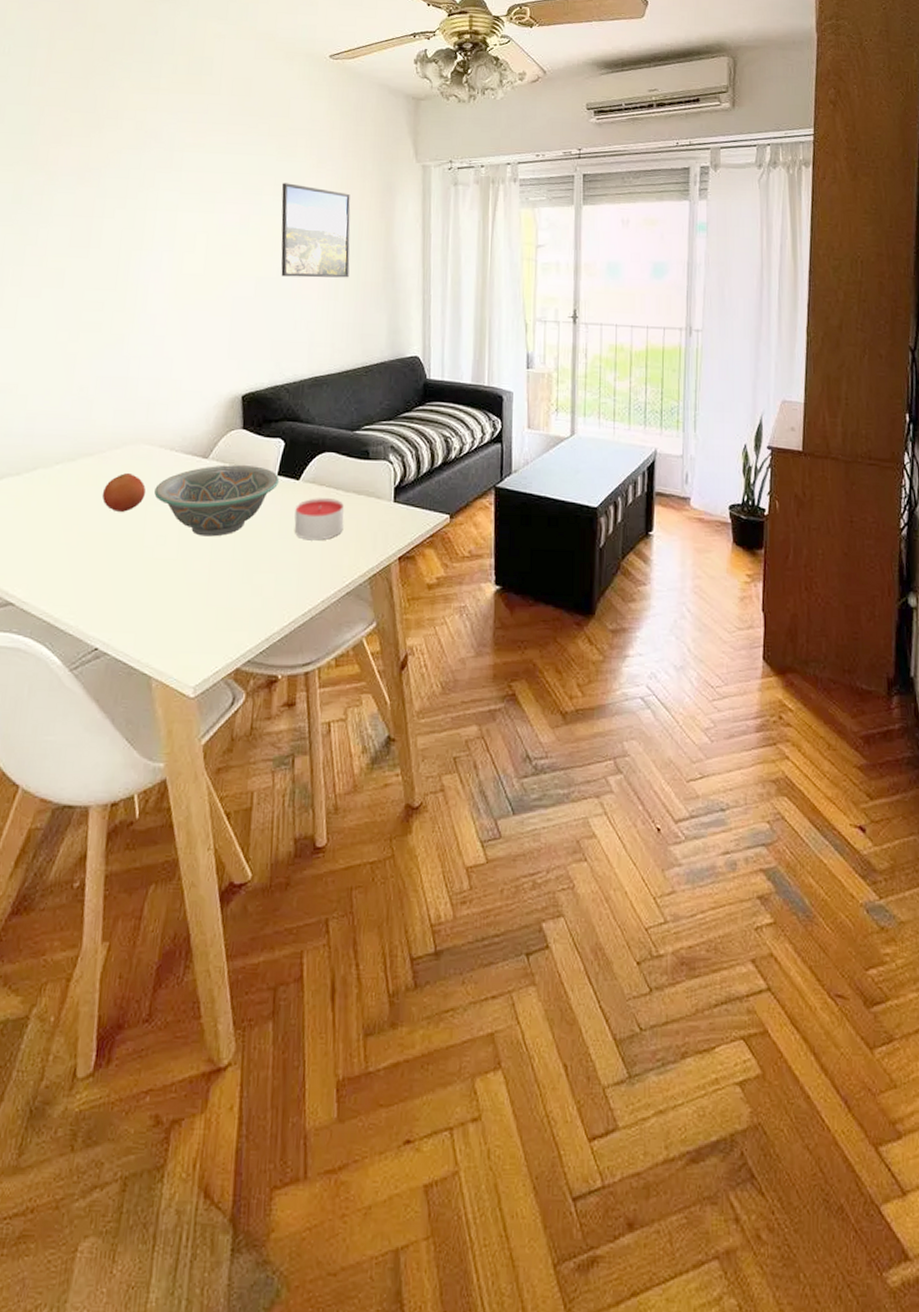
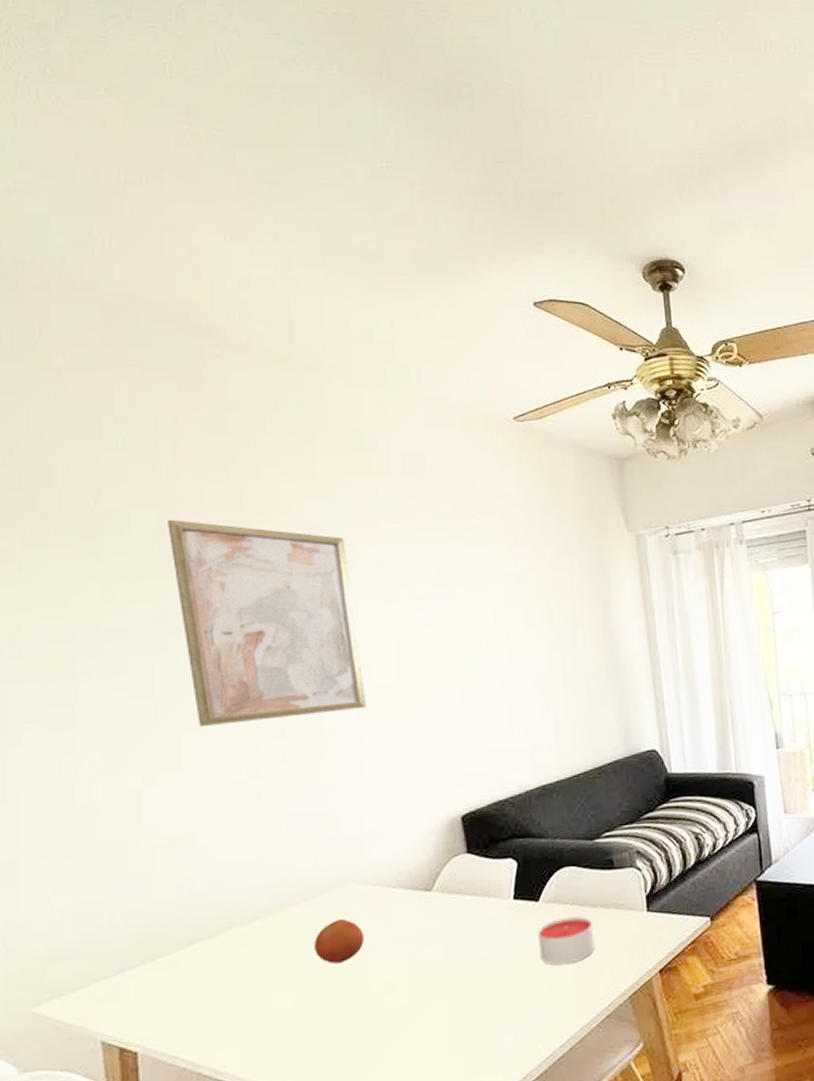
wall art: none [34,116,176,293] -> present [168,519,367,728]
decorative bowl: present [154,465,280,537] -> none [375,892,517,978]
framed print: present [281,183,351,278] -> none [476,570,567,677]

